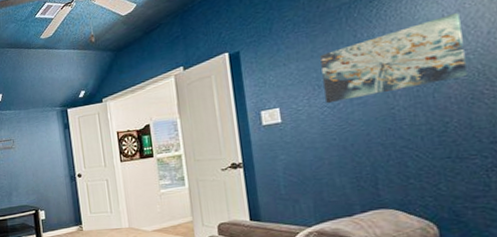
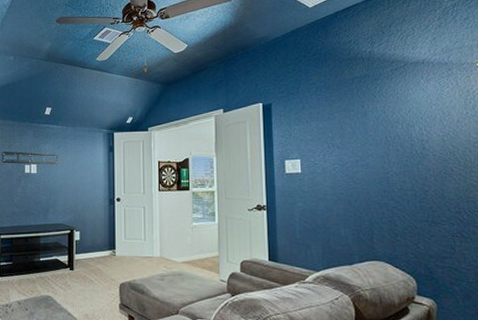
wall art: present [320,12,467,103] -> none [335,100,442,161]

